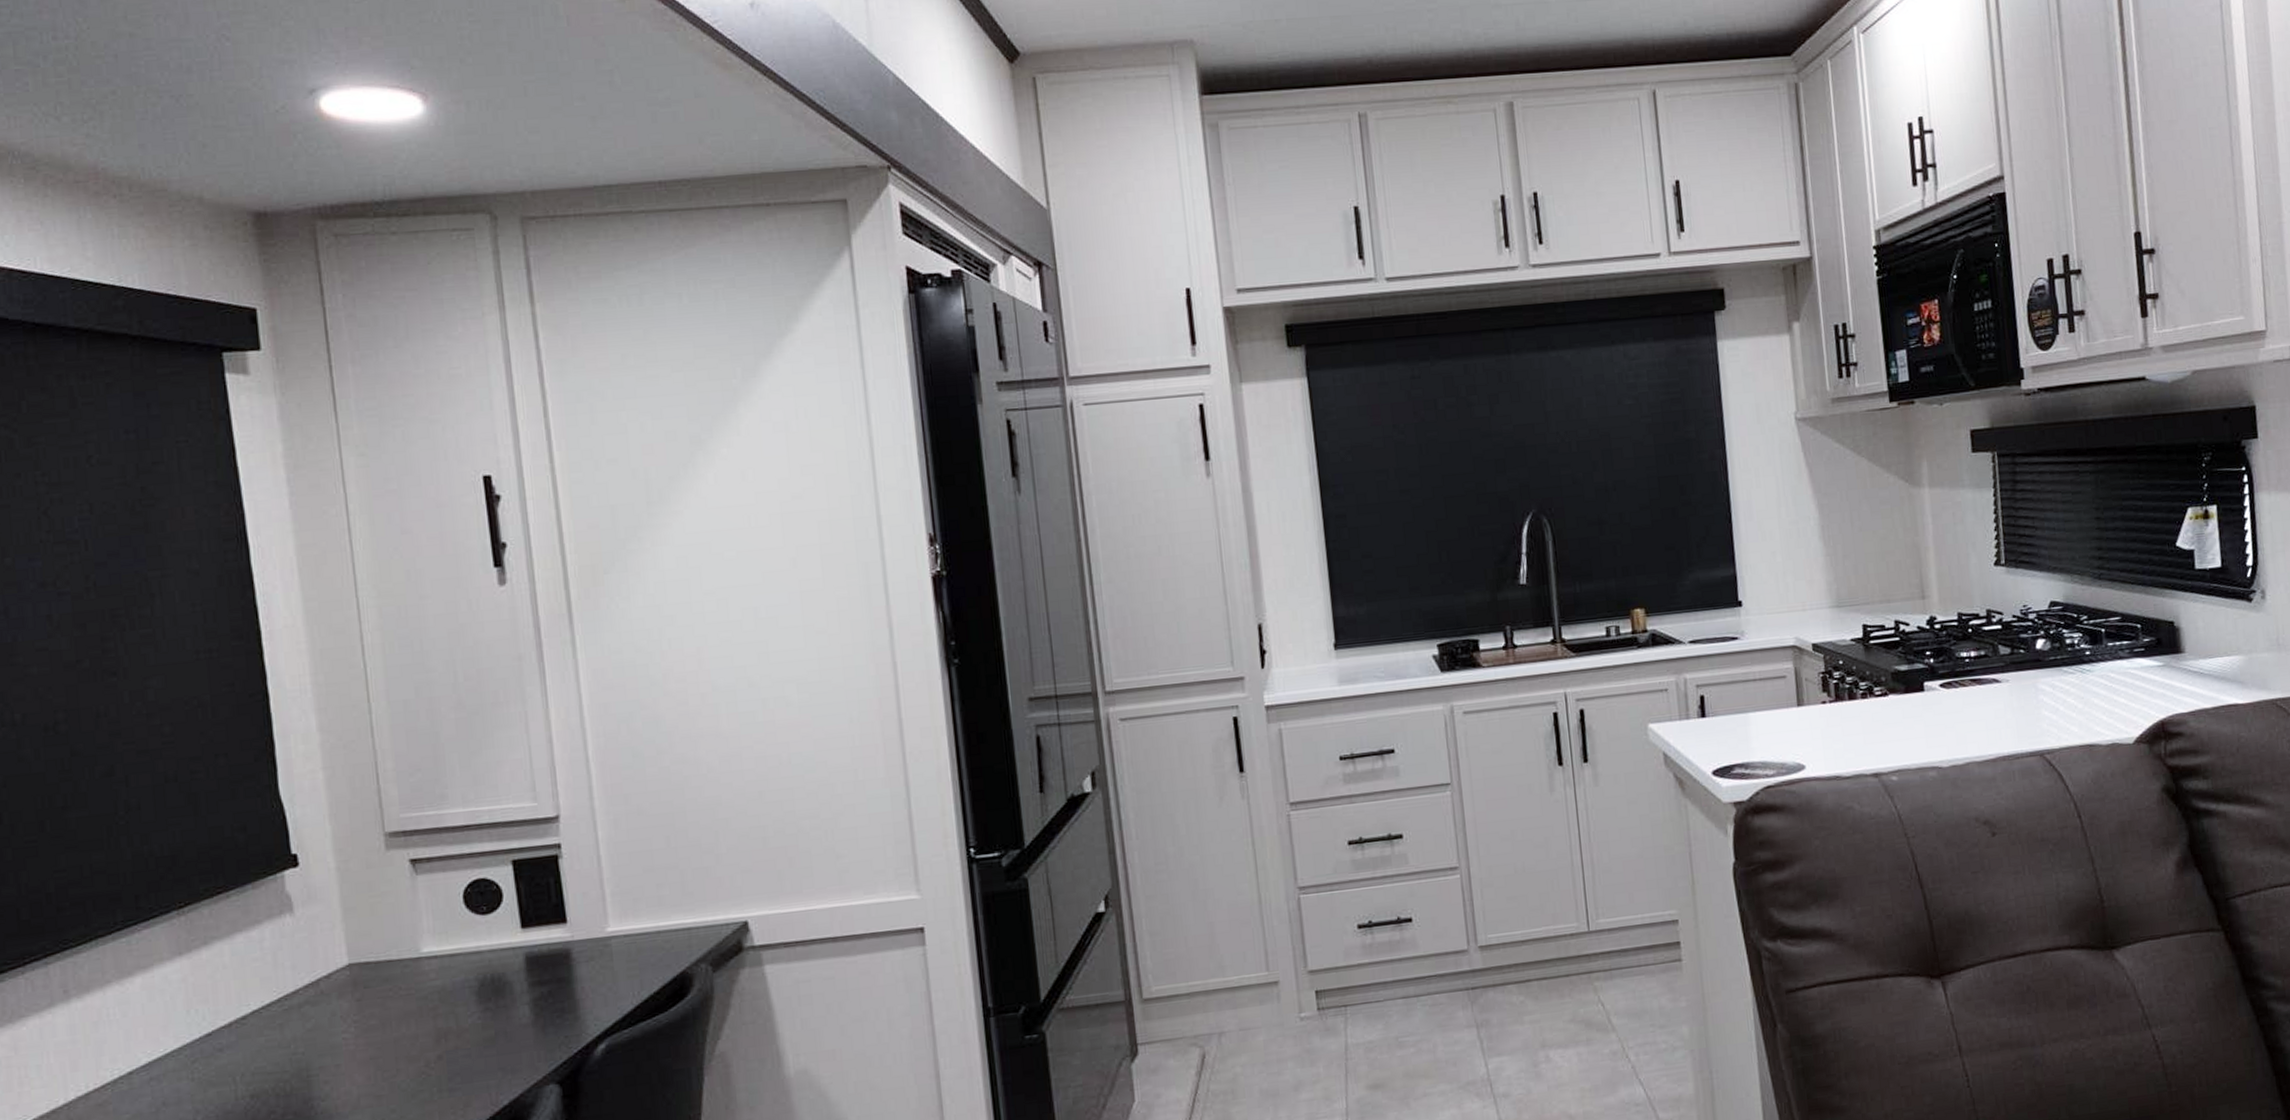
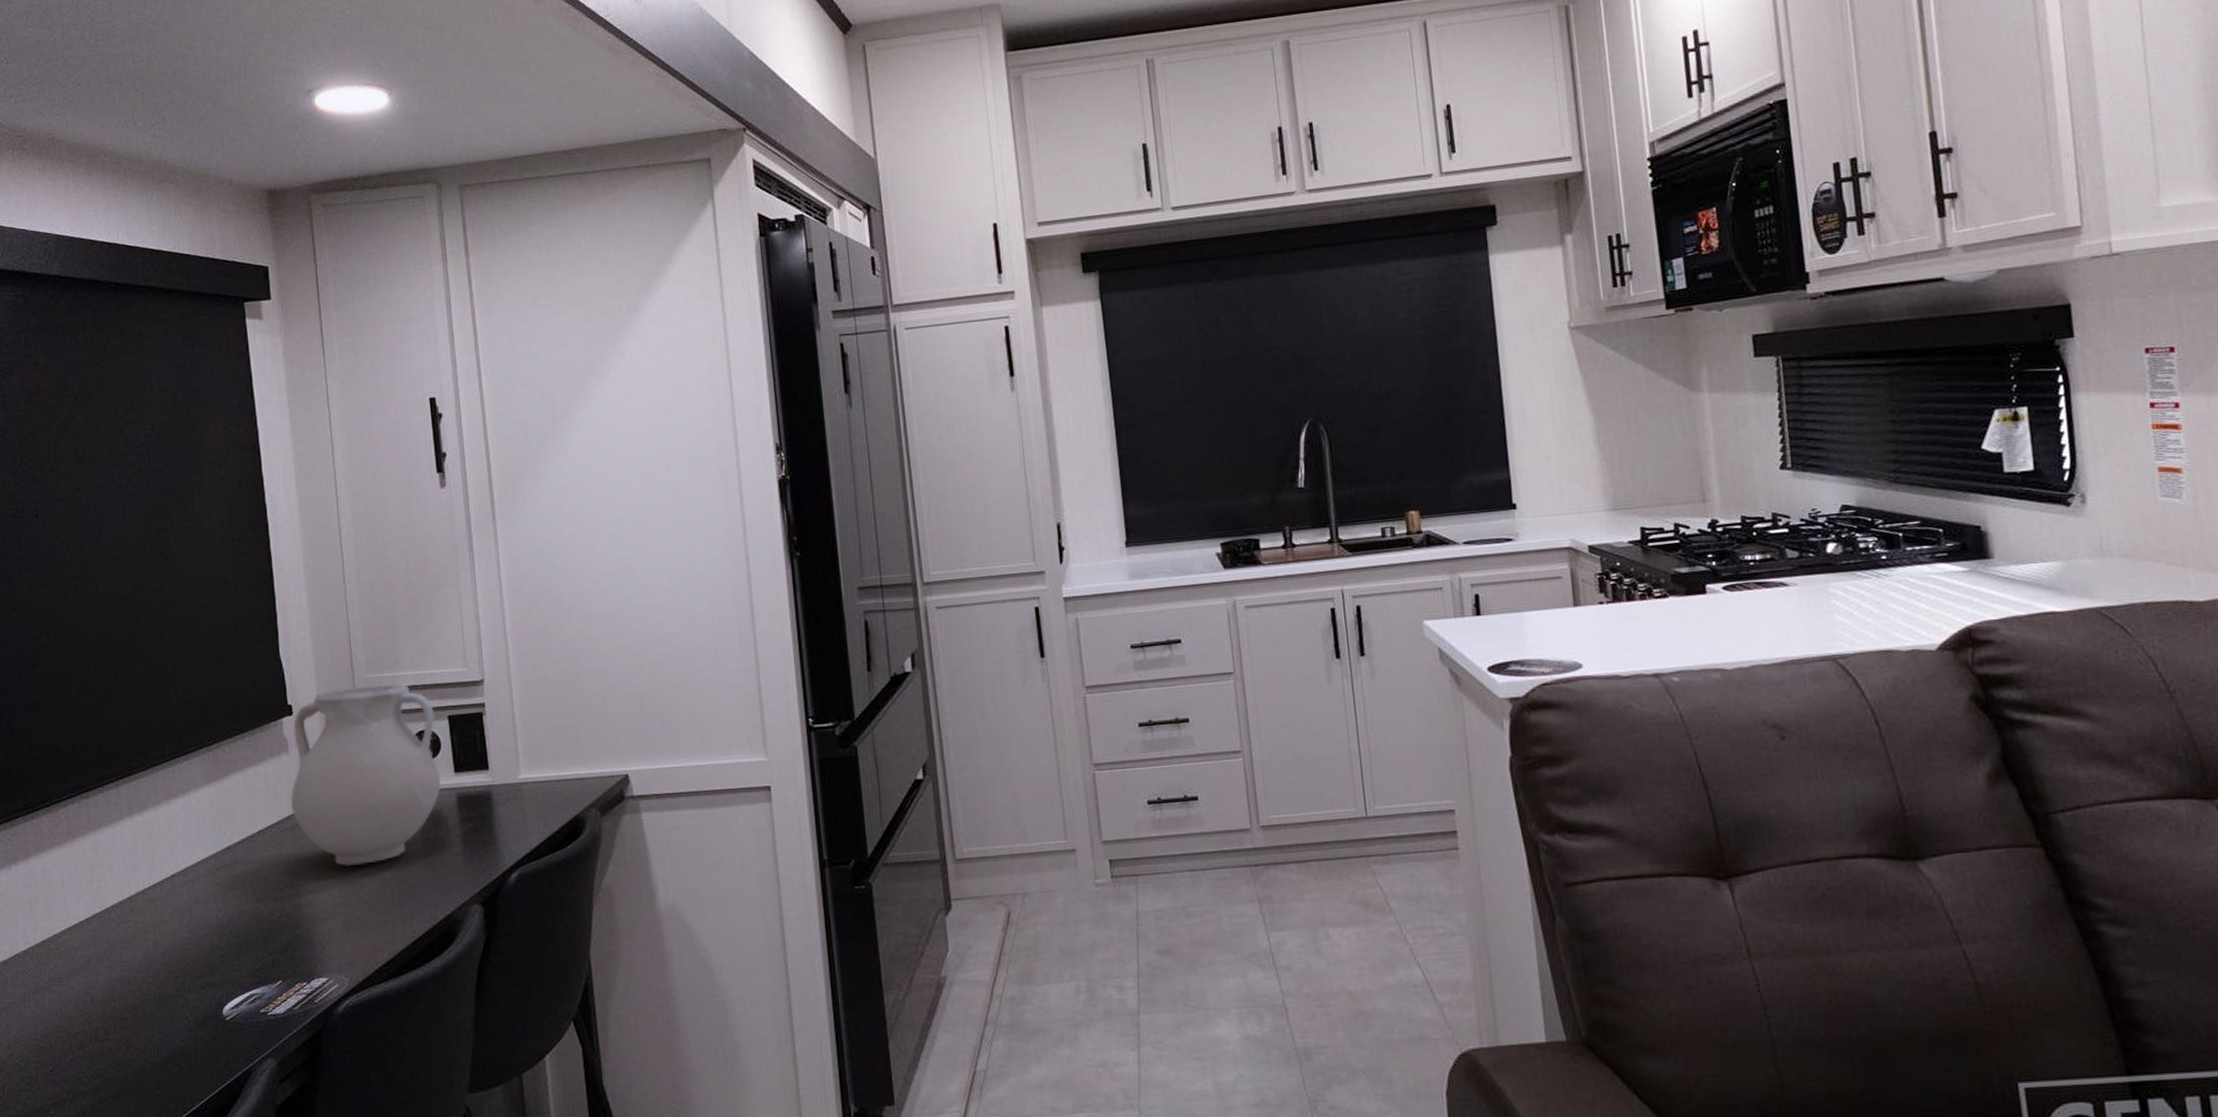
vase: none [296,822,504,1049] -> present [290,682,442,867]

